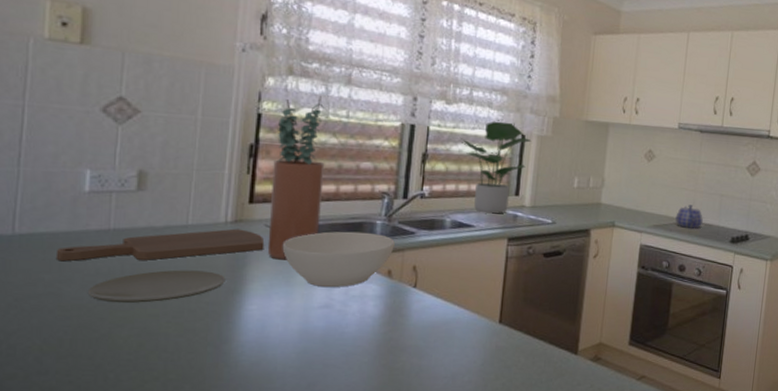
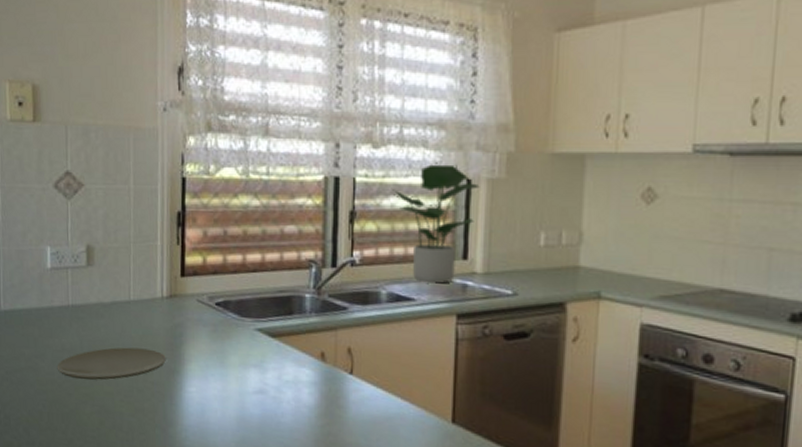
cutting board: present [55,228,265,262] -> none [31,304,198,337]
vase: present [267,96,325,260] -> none [200,152,249,339]
bowl: present [282,231,395,288] -> none [214,306,326,371]
teapot: present [675,205,704,229] -> none [694,265,742,302]

